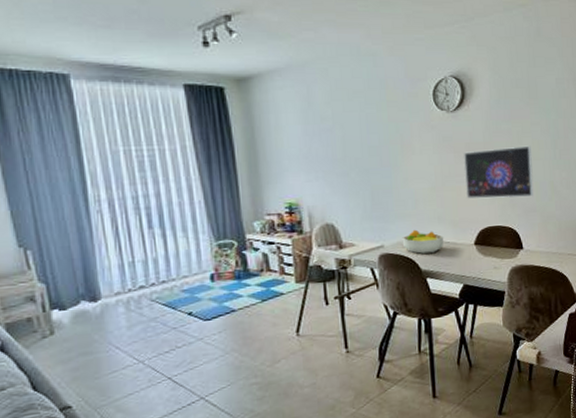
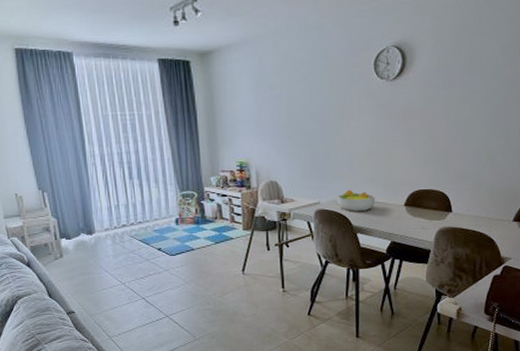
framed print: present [463,145,534,199] -> none [399,113,470,163]

